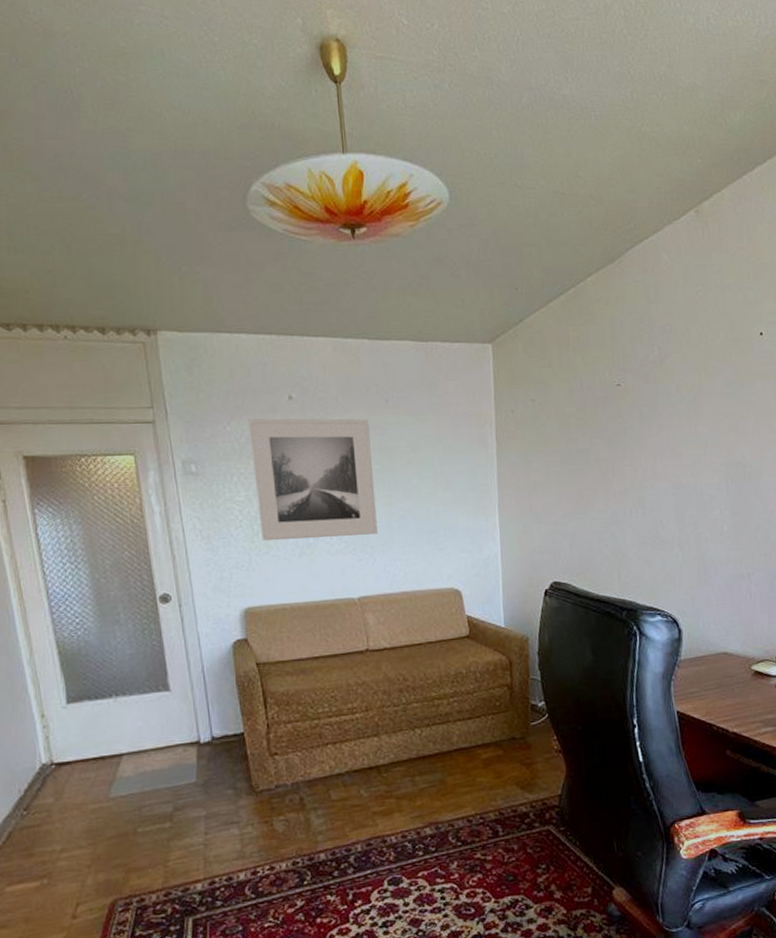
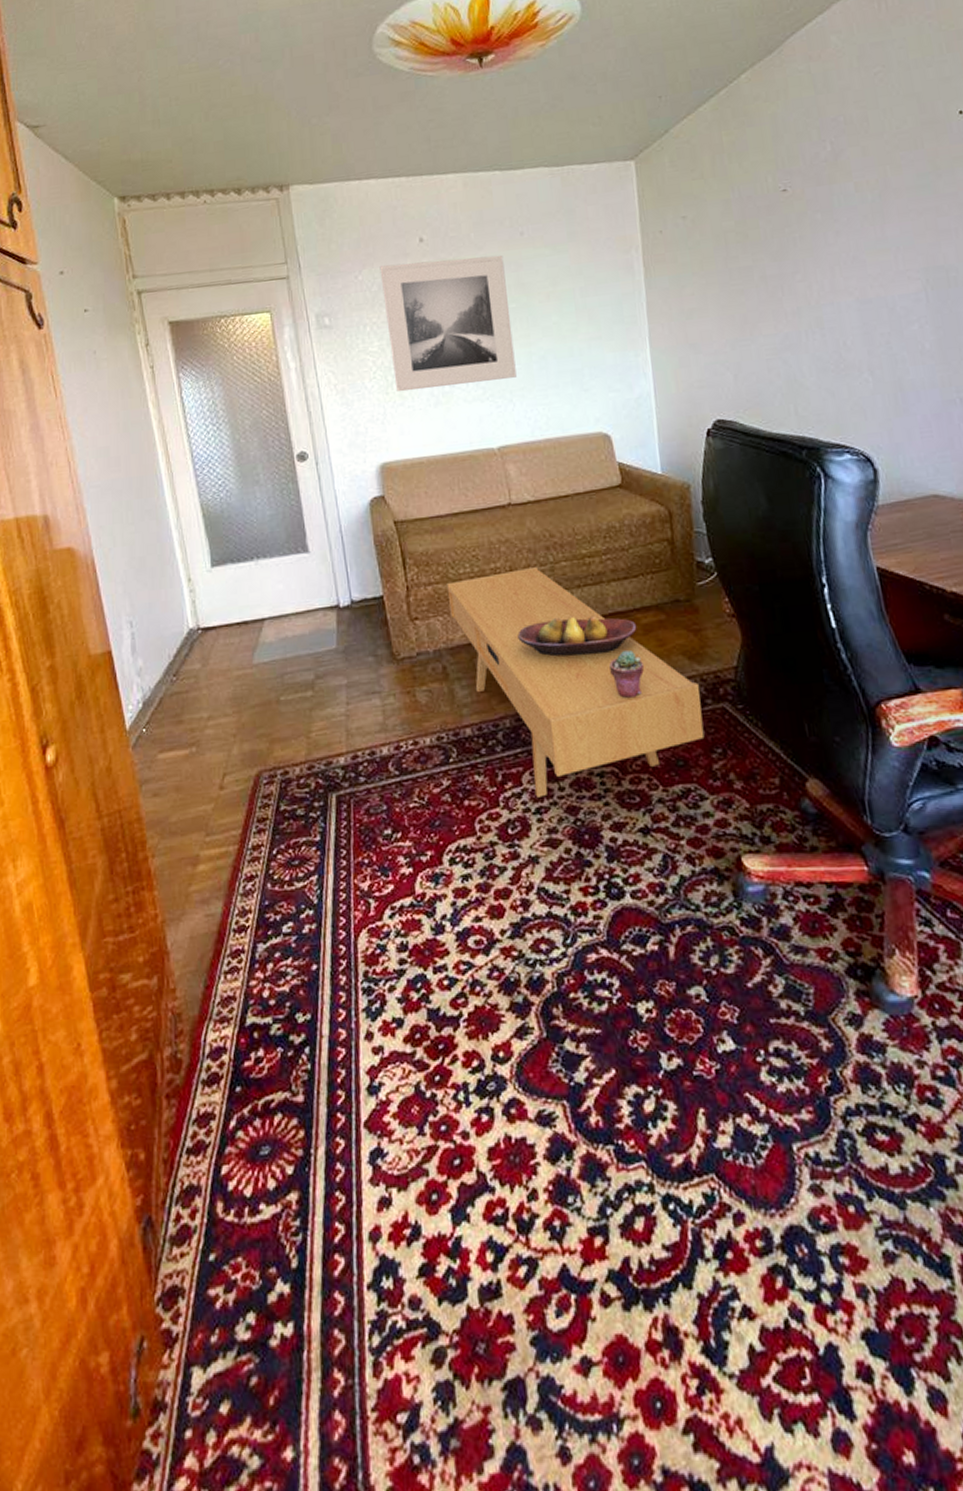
tv console: none [306,707,532,913] -> present [446,566,705,798]
fruit bowl: none [371,751,478,788] -> present [518,615,637,657]
potted succulent: none [453,782,483,823] -> present [609,650,645,698]

